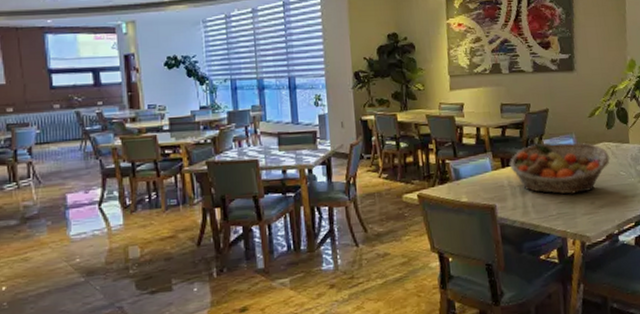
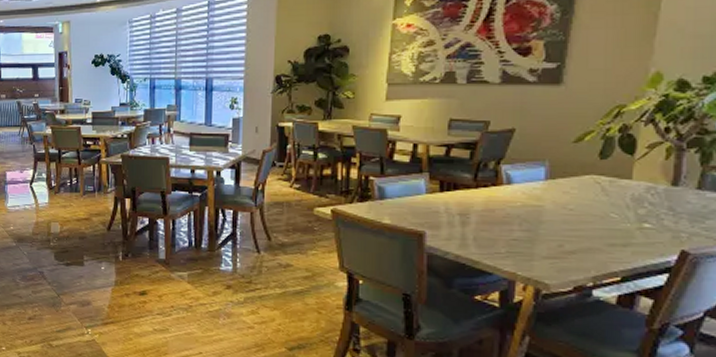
fruit basket: present [509,142,610,194] -> none [450,169,597,233]

